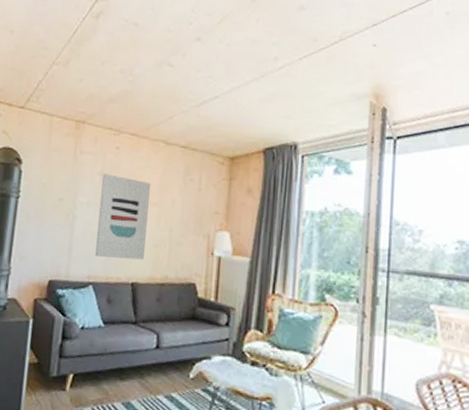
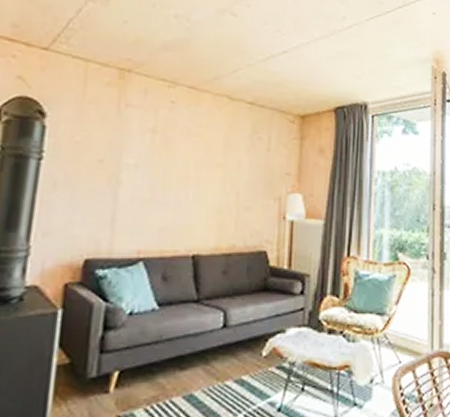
wall art: present [94,174,152,260] -> none [145,131,214,229]

